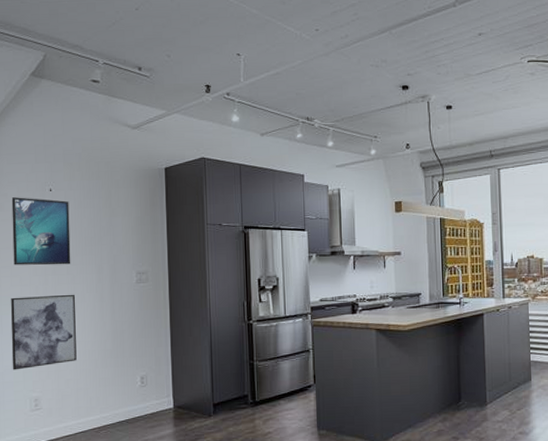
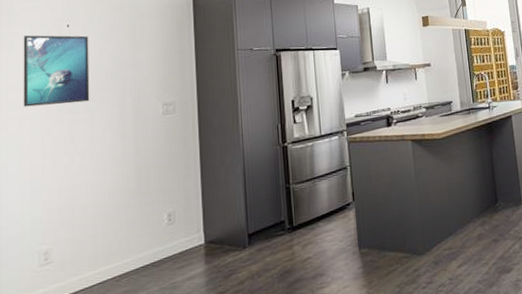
wall art: present [10,294,77,370] -> none [18,132,95,223]

